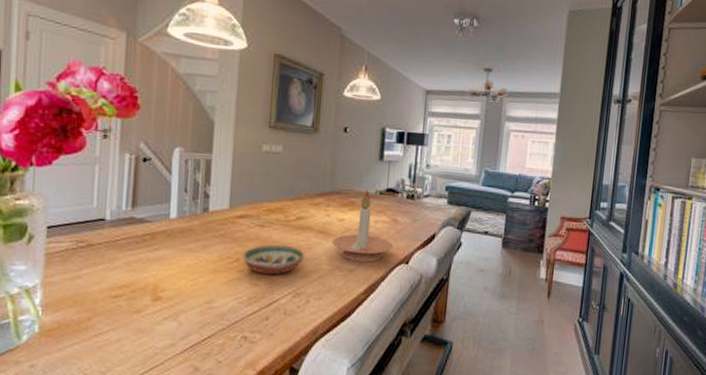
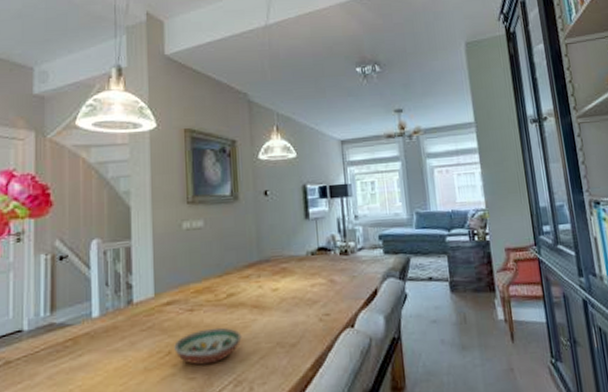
candle holder: present [332,190,393,262] -> none [269,252,334,334]

